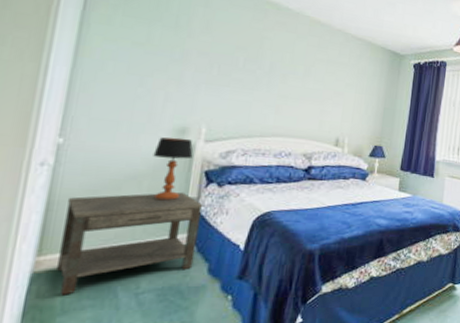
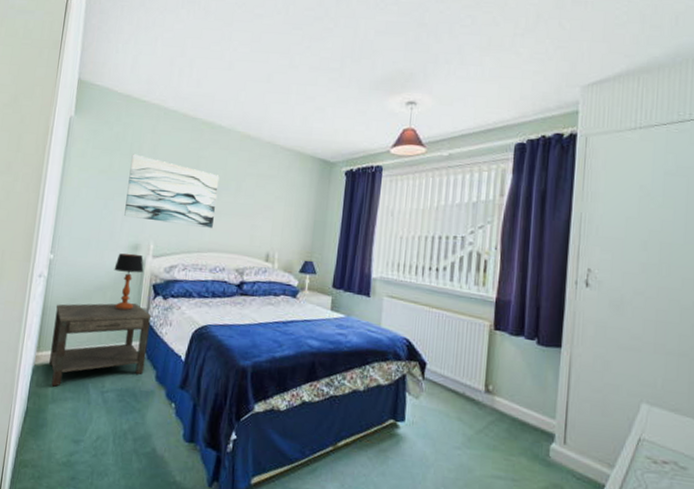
wall art: none [167,27,286,112] -> present [124,154,220,228]

